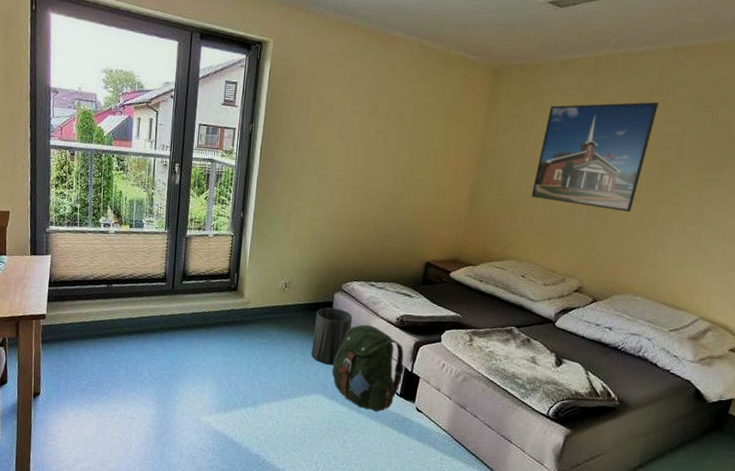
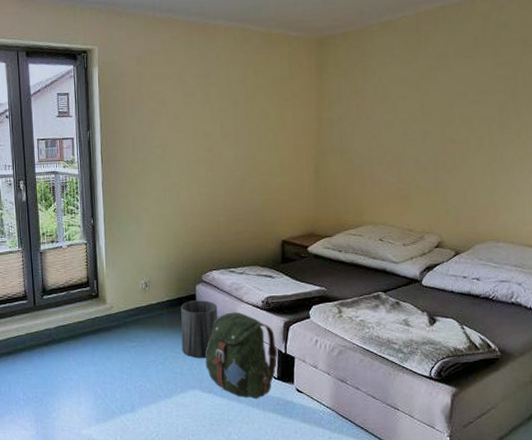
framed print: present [531,102,659,213] -> none [375,48,486,161]

